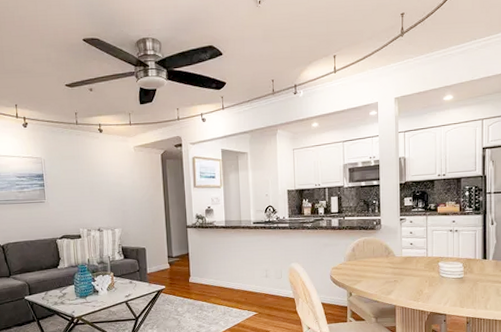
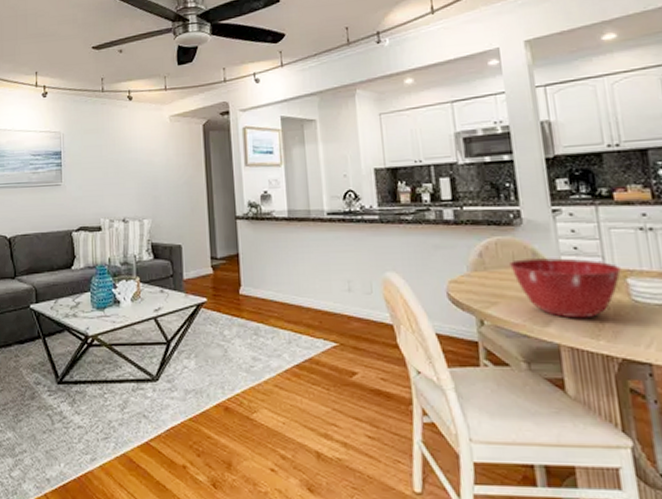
mixing bowl: none [371,250,436,289] -> present [510,258,621,319]

